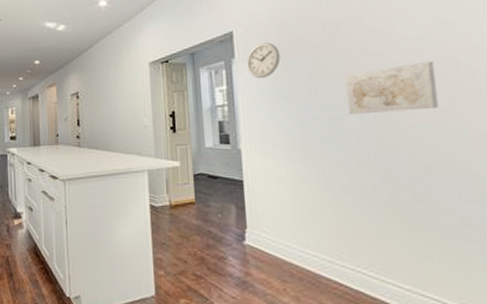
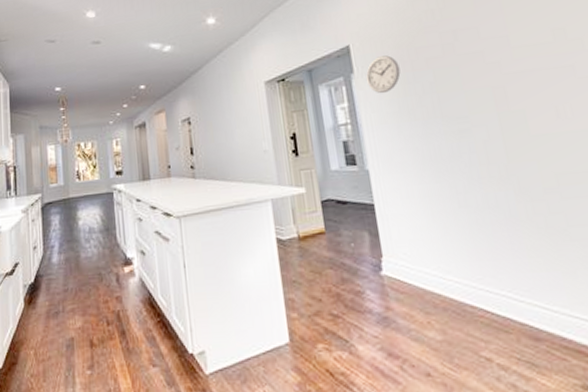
wall art: present [345,61,438,115] -> none [466,67,562,127]

